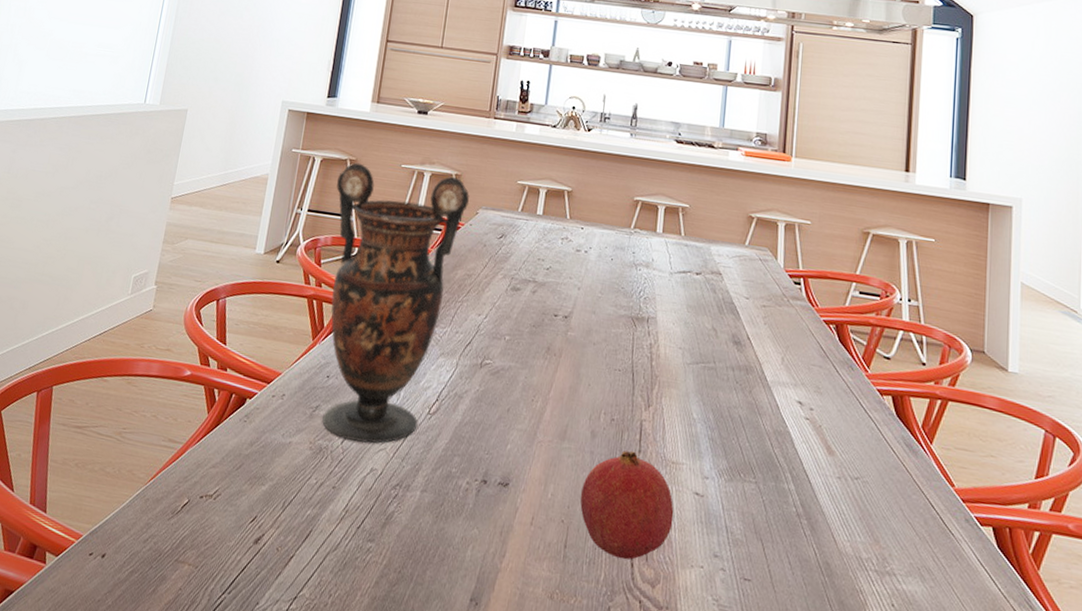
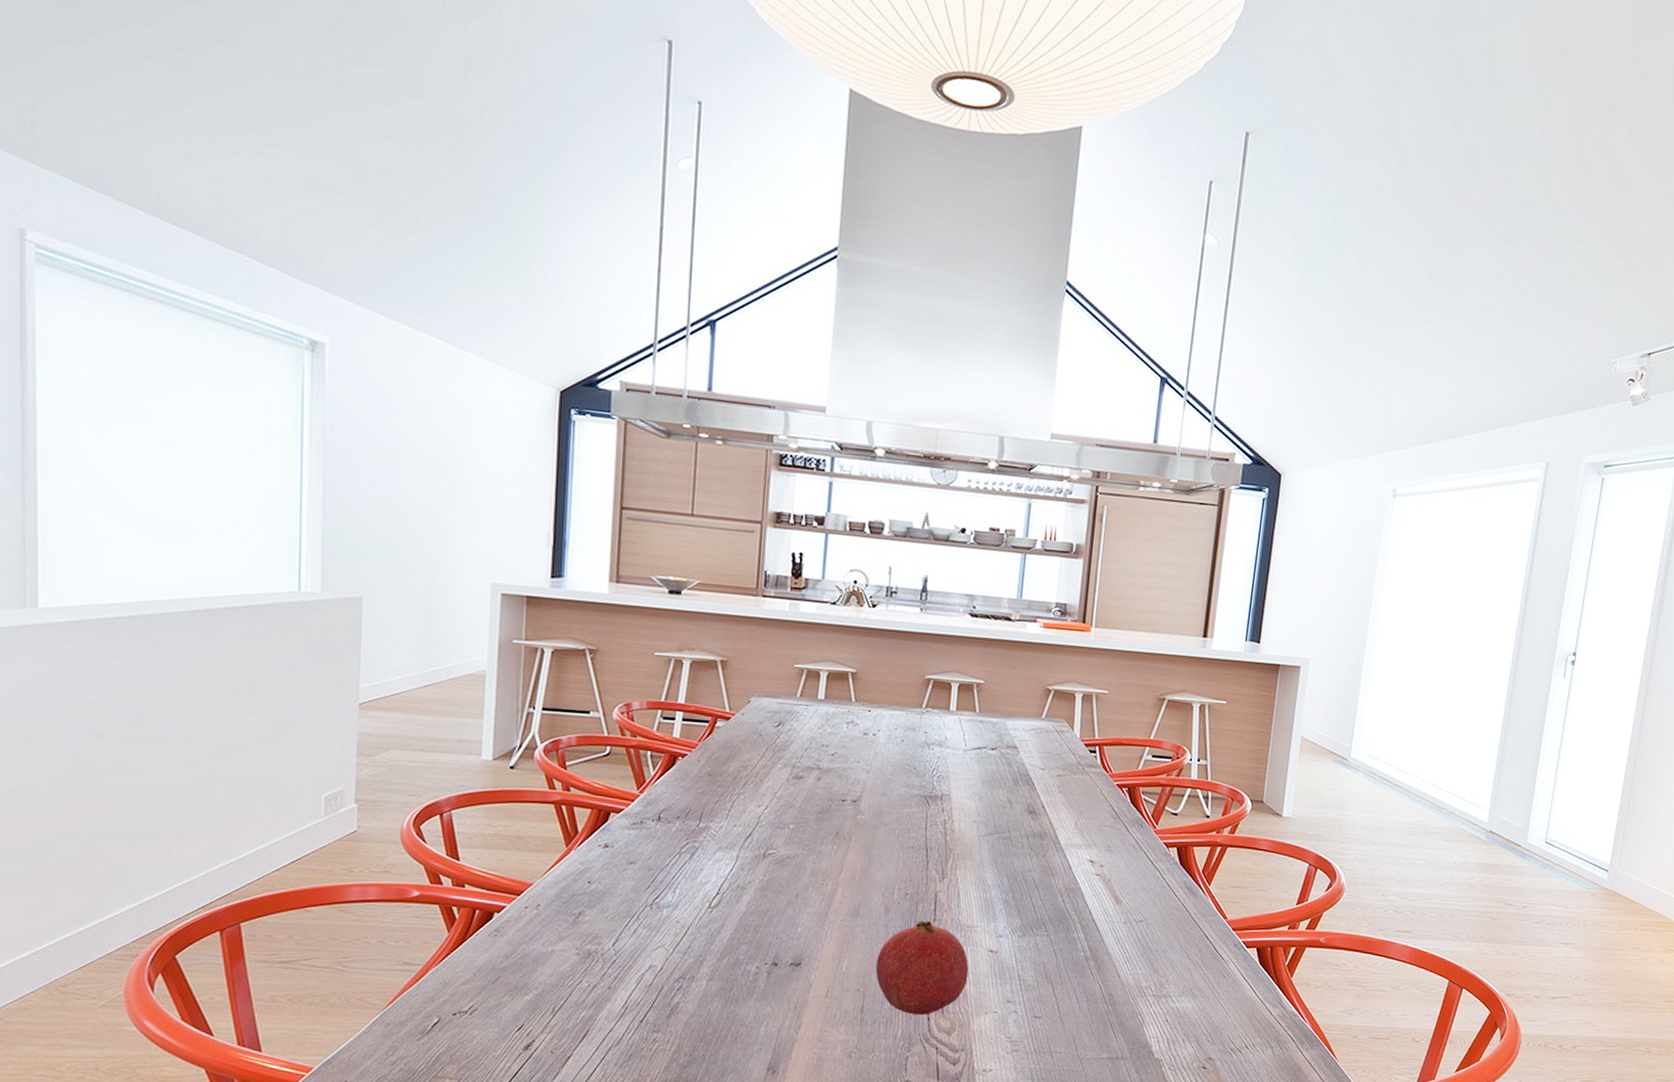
vase: present [322,162,469,444] -> none [575,652,740,942]

